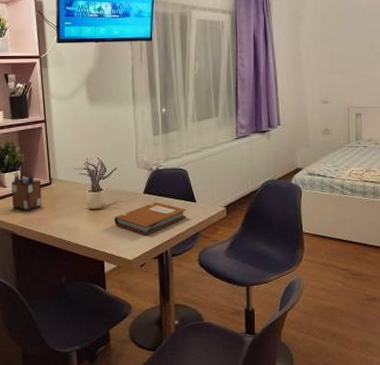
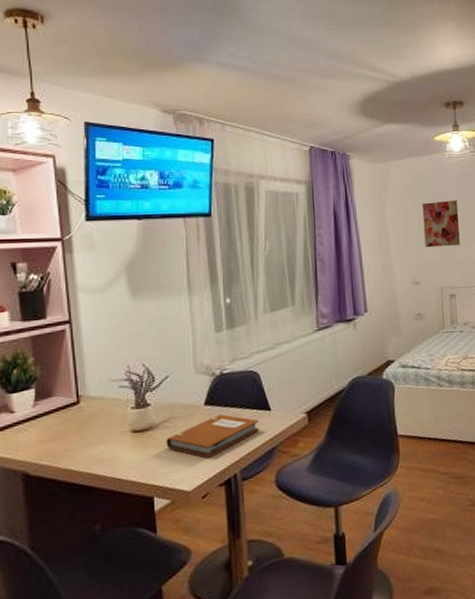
desk organizer: present [11,172,42,211] -> none [22,390,66,442]
wall art: none [333,28,368,71] -> present [422,200,460,248]

